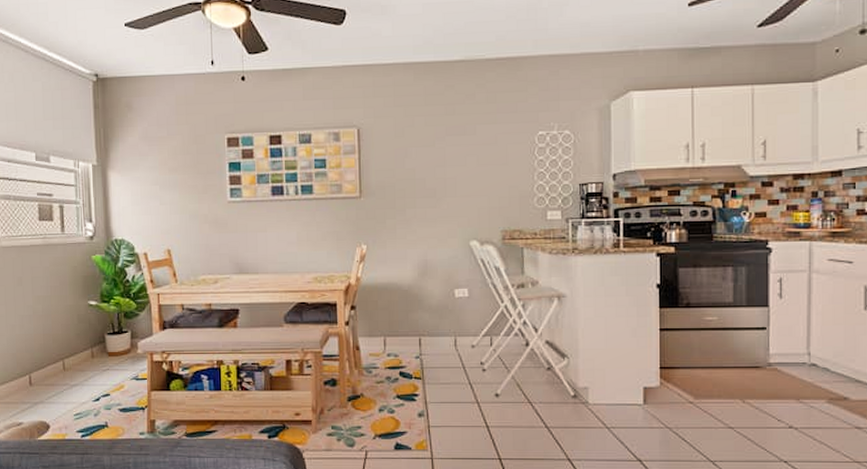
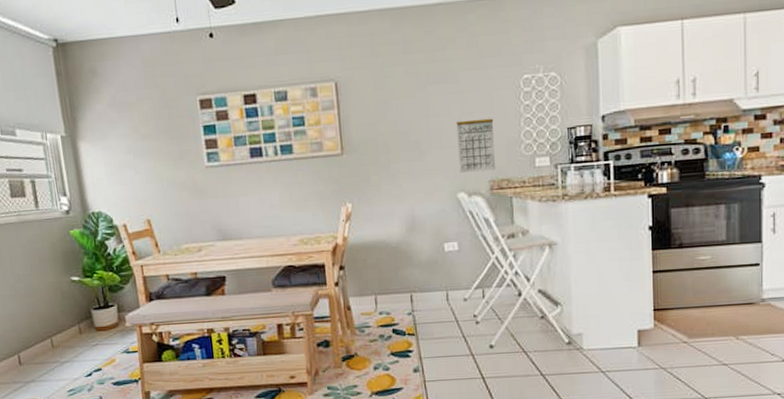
calendar: none [472,170,508,221] -> present [456,118,495,173]

